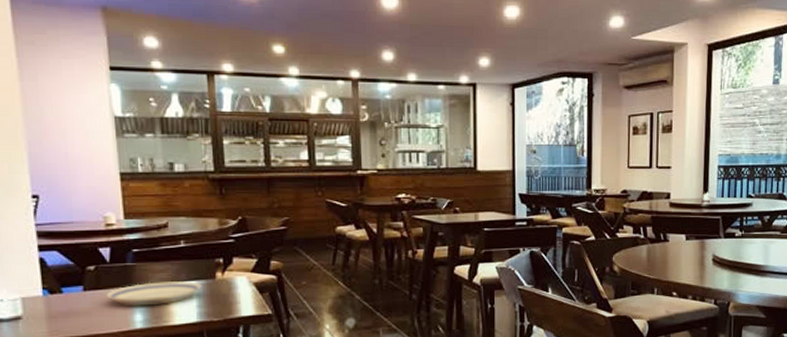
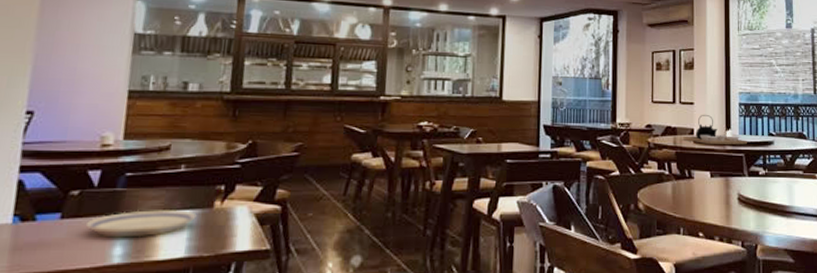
tea set: none [659,179,725,209] -> present [683,115,747,145]

